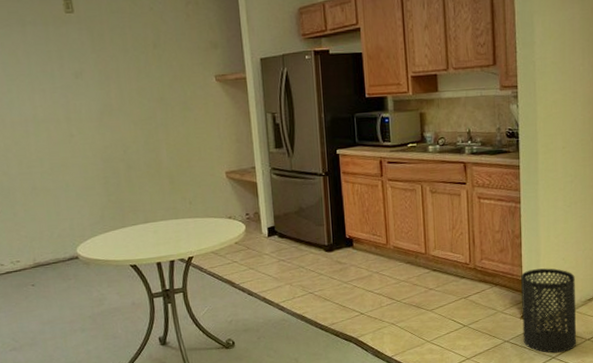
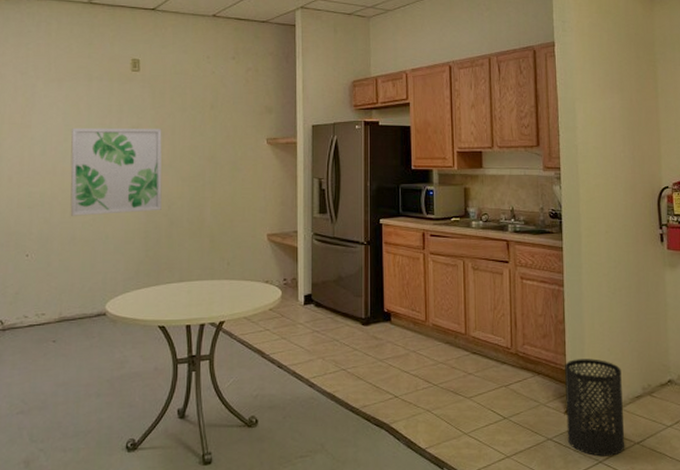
wall art: none [13,73,117,167] -> present [70,127,162,216]

